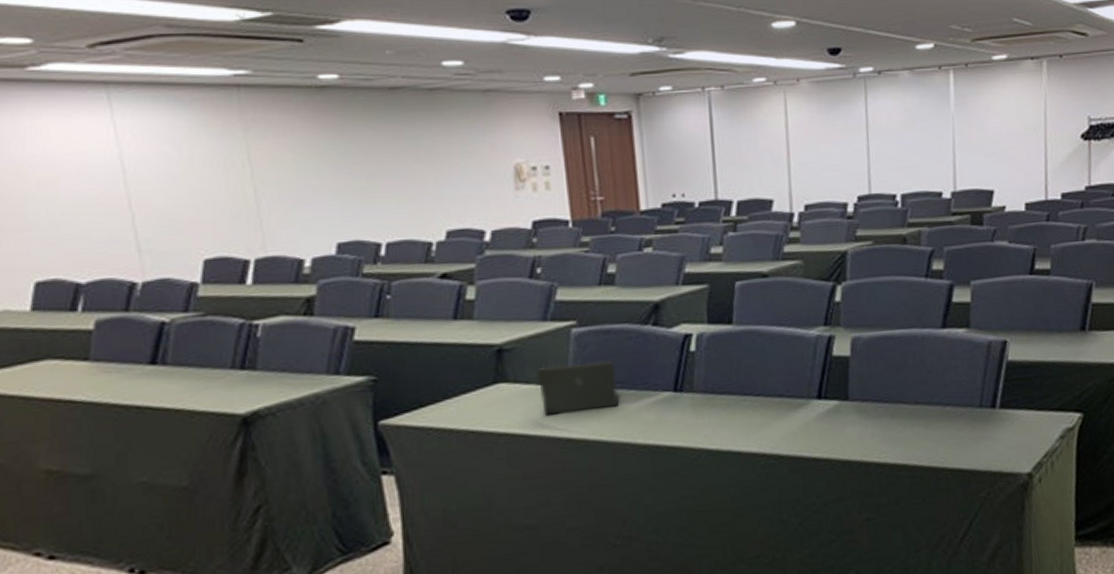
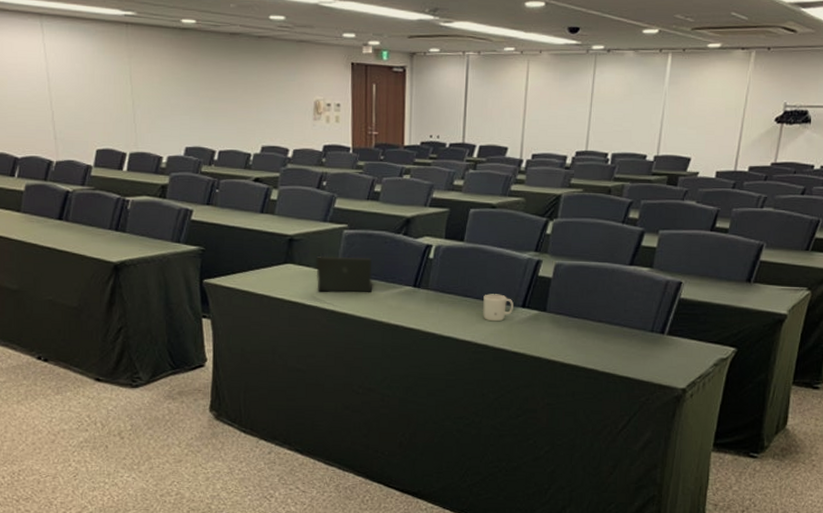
mug: none [767,385,807,423] -> present [483,294,514,322]

